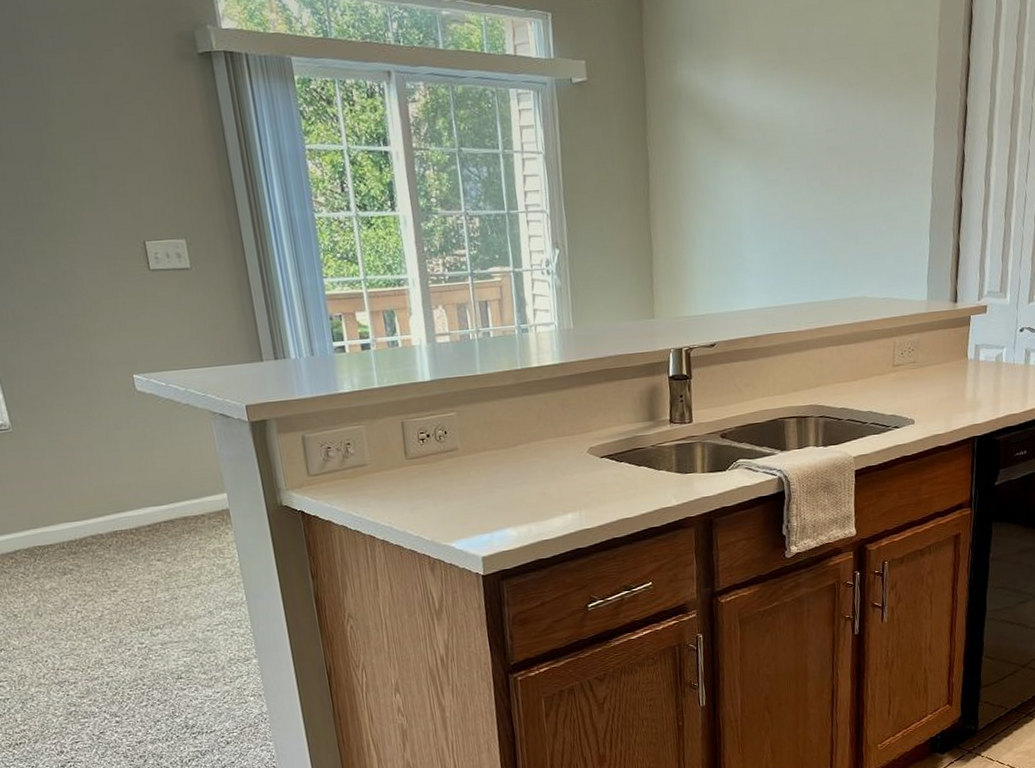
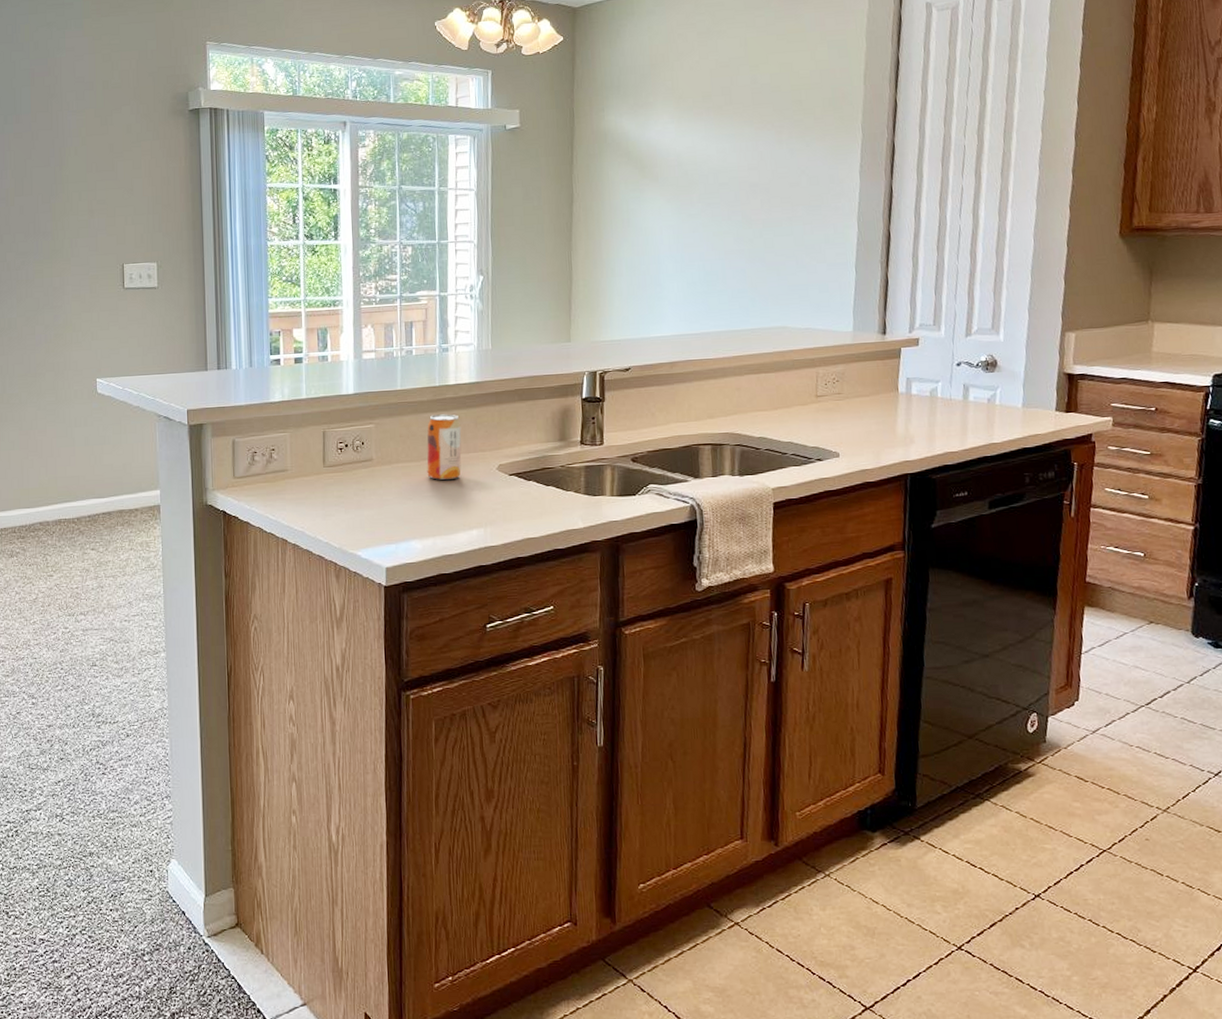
beverage can: none [512,398,551,466] -> present [427,414,462,480]

